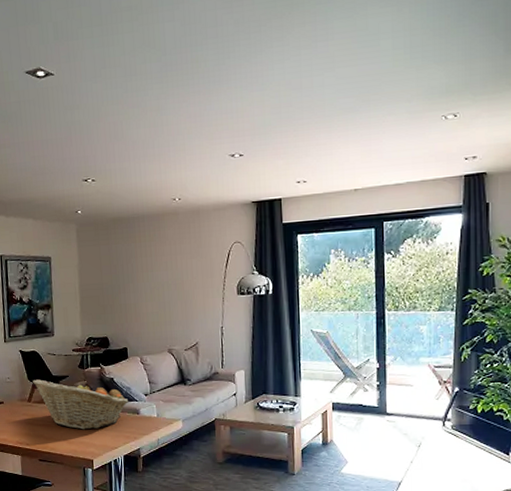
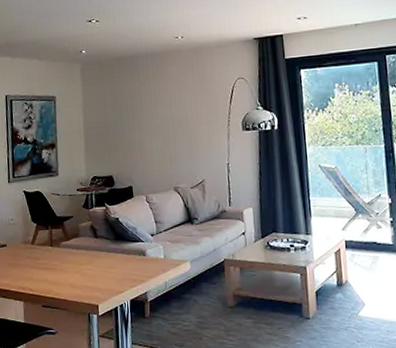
fruit basket: present [33,379,129,430] -> none [37,220,135,273]

